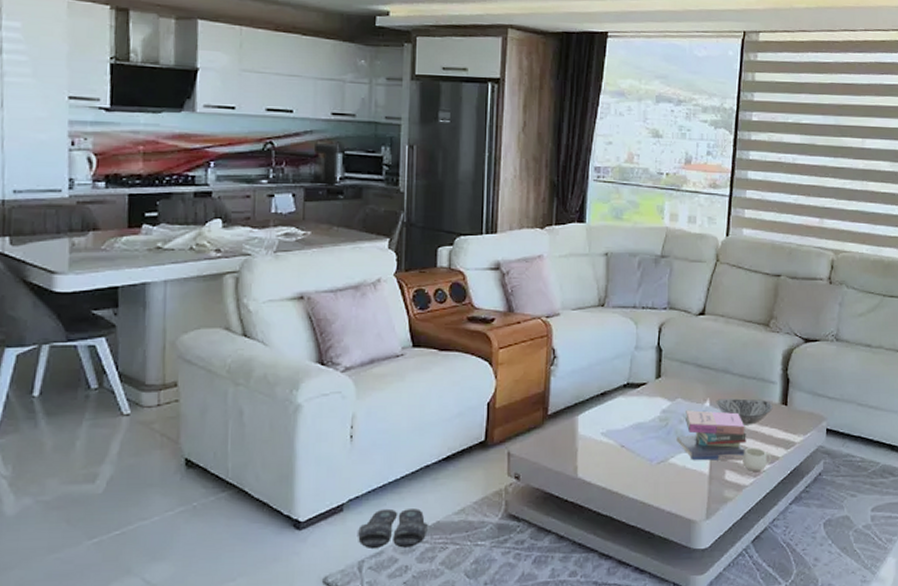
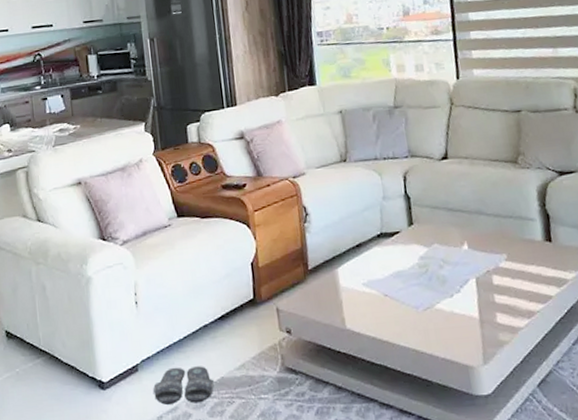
coffee maker: present [309,142,340,185] -> none [71,47,97,85]
books: present [676,410,746,461] -> none [439,253,514,305]
decorative bowl: present [716,398,773,425] -> none [473,238,536,266]
mug: present [743,447,772,471] -> none [512,287,545,313]

